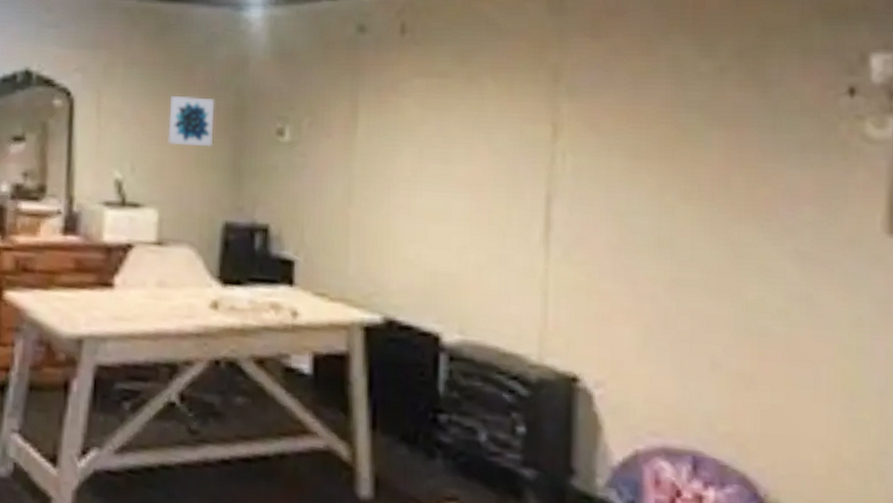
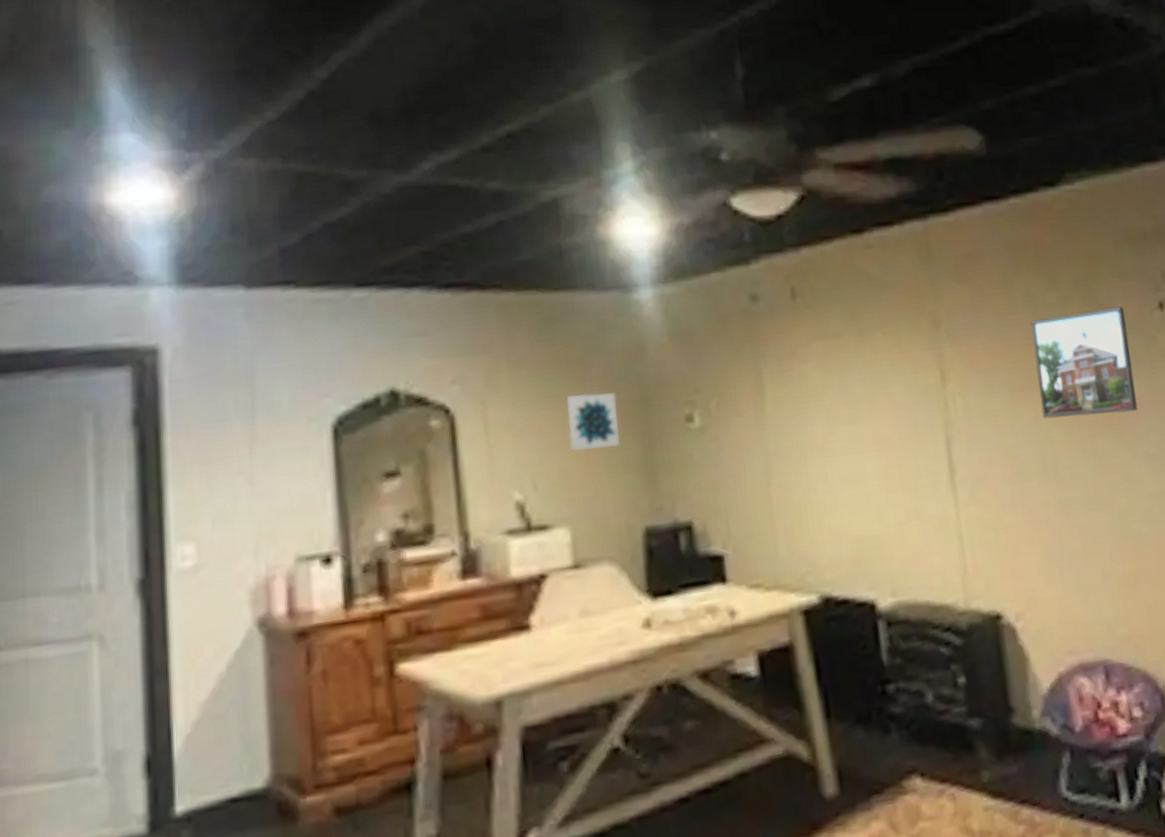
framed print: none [668,85,800,203] -> present [1030,306,1138,419]

